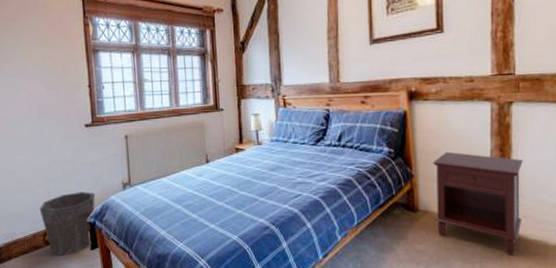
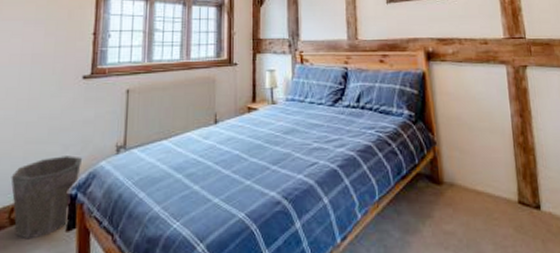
nightstand: present [432,151,523,255] -> none [454,116,551,238]

